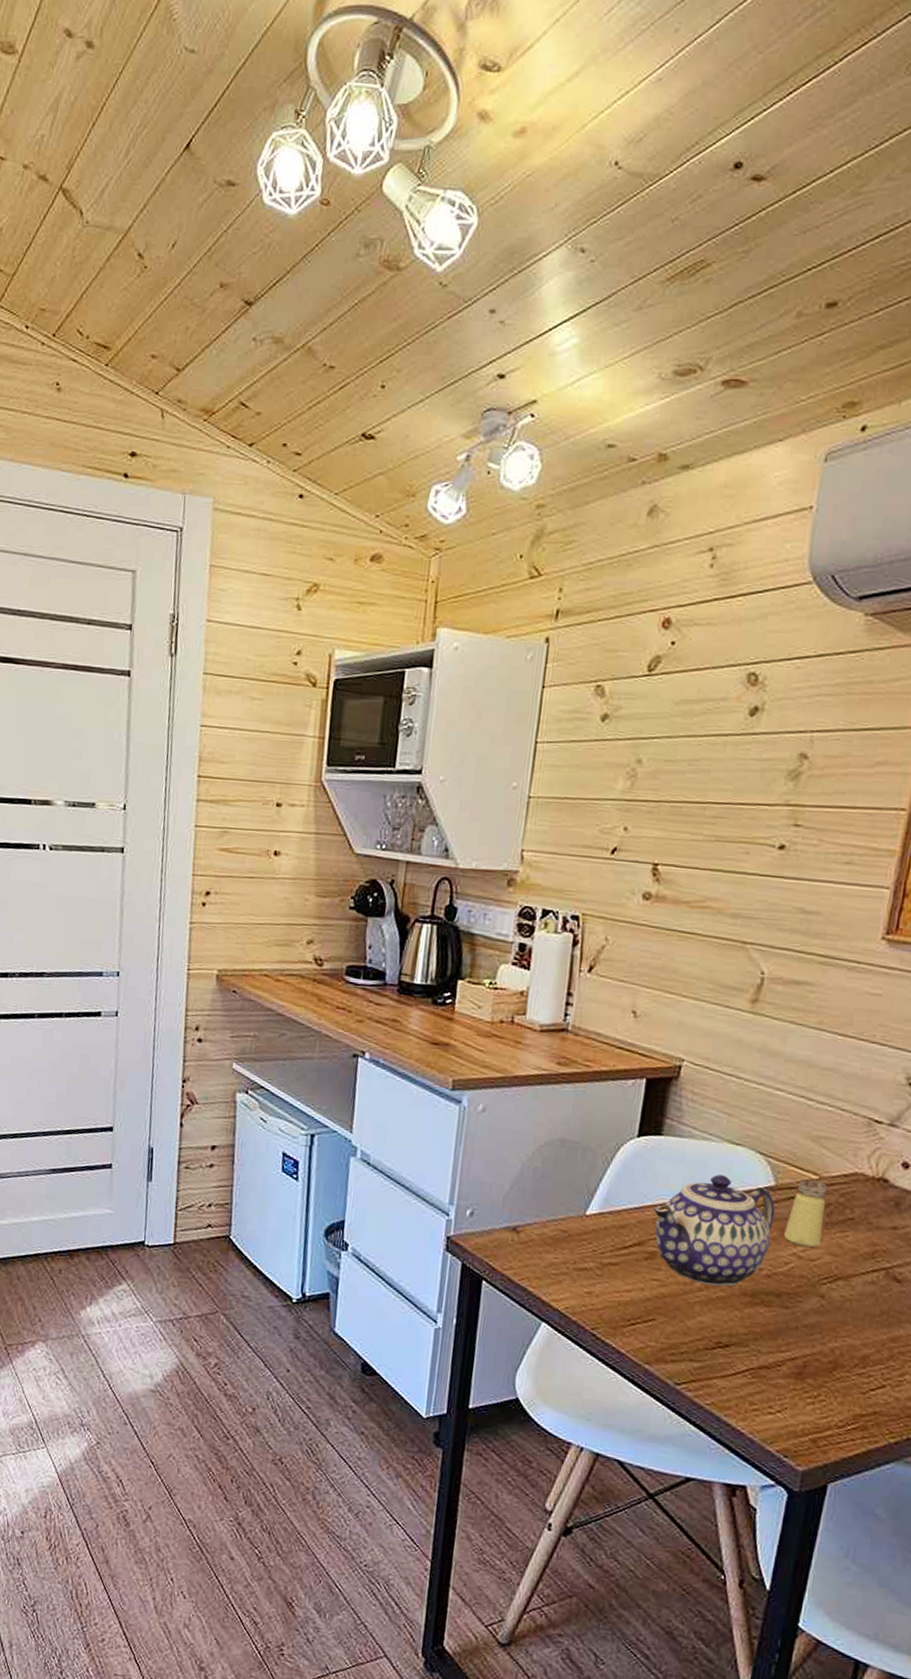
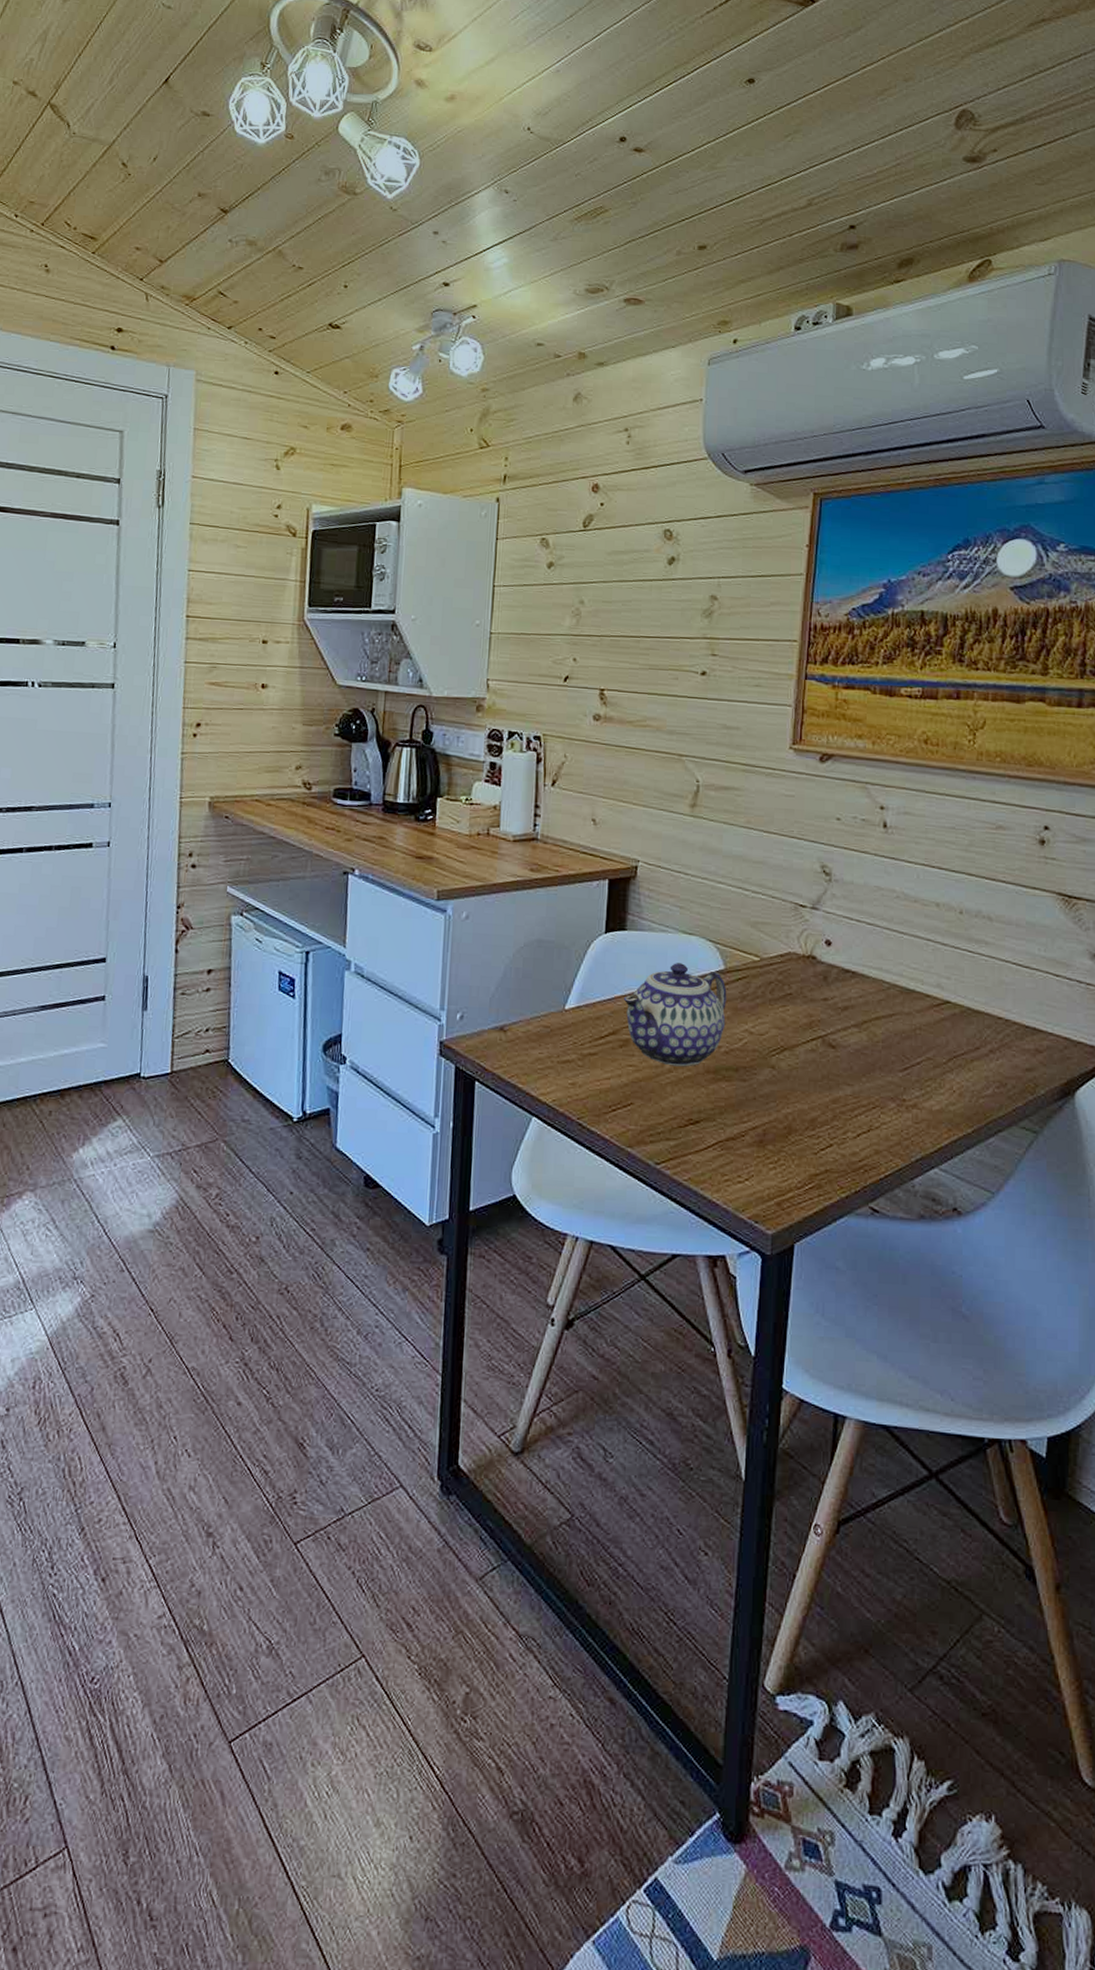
saltshaker: present [784,1178,828,1248] -> none [736,961,768,1024]

